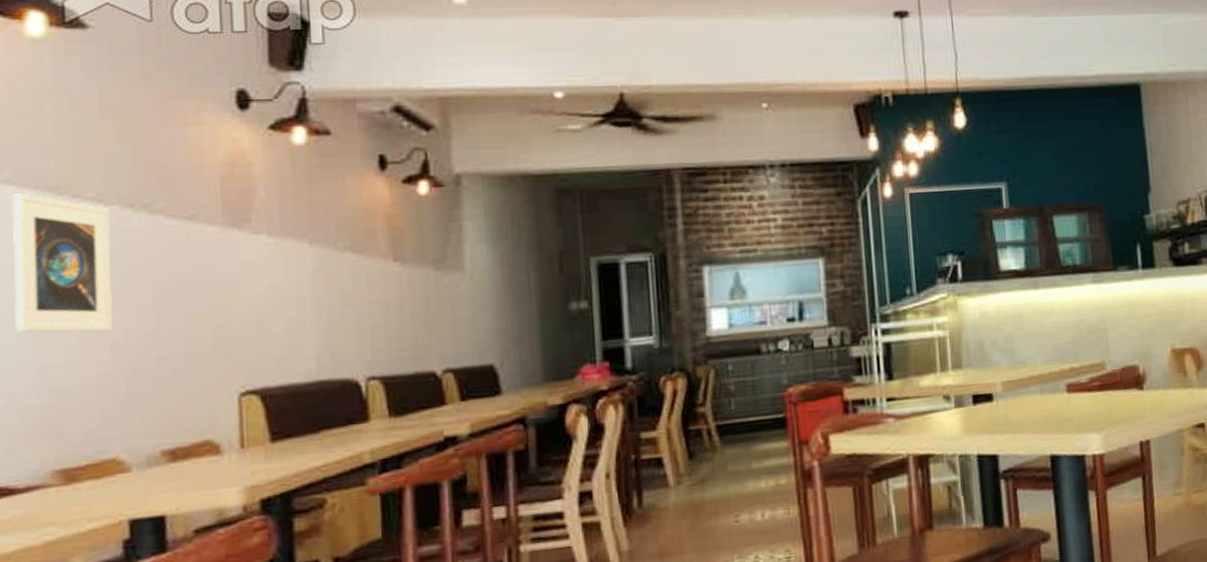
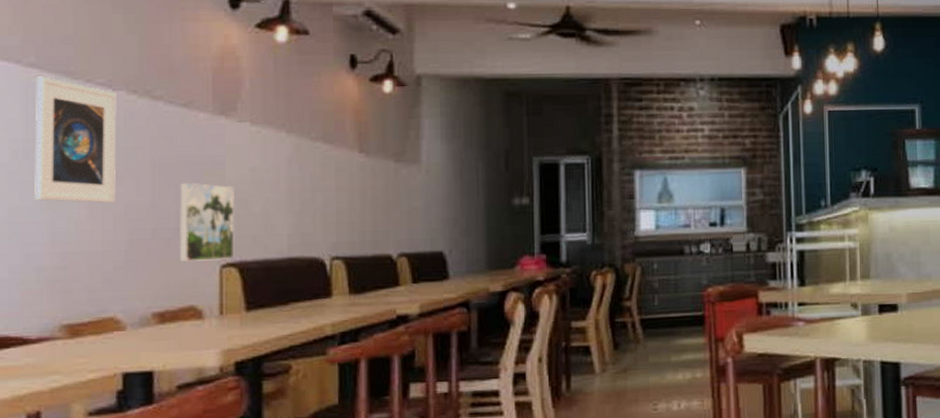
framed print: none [188,303,254,392] -> present [179,182,235,262]

